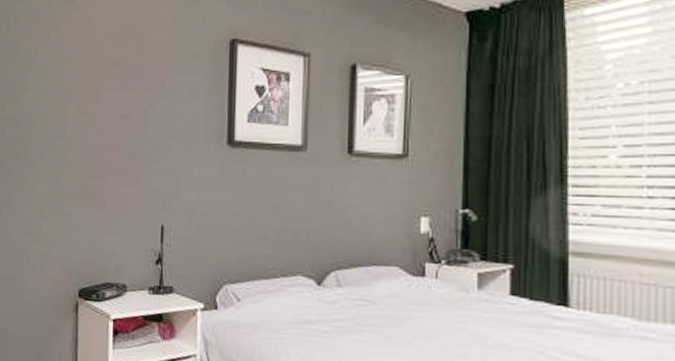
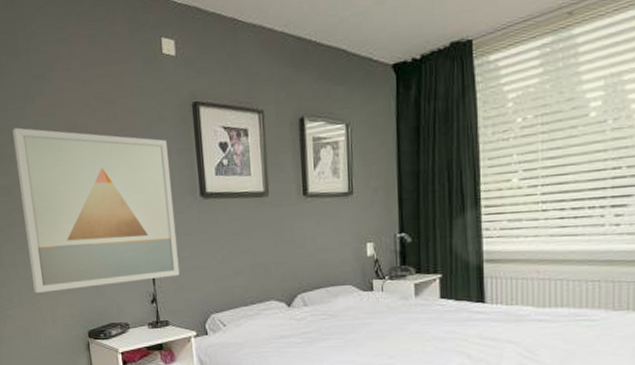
wall art: none [26,54,197,239] -> present [12,127,180,294]

